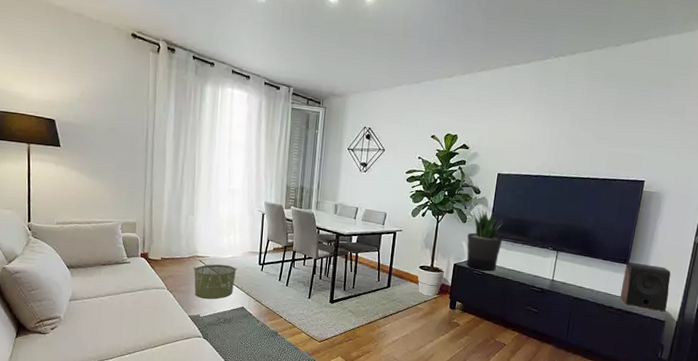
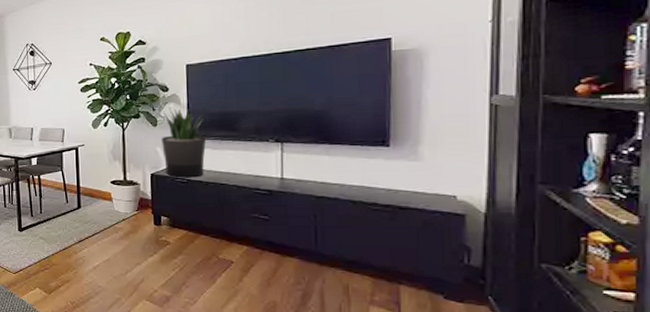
speaker: present [620,262,671,312] -> none [385,143,464,203]

